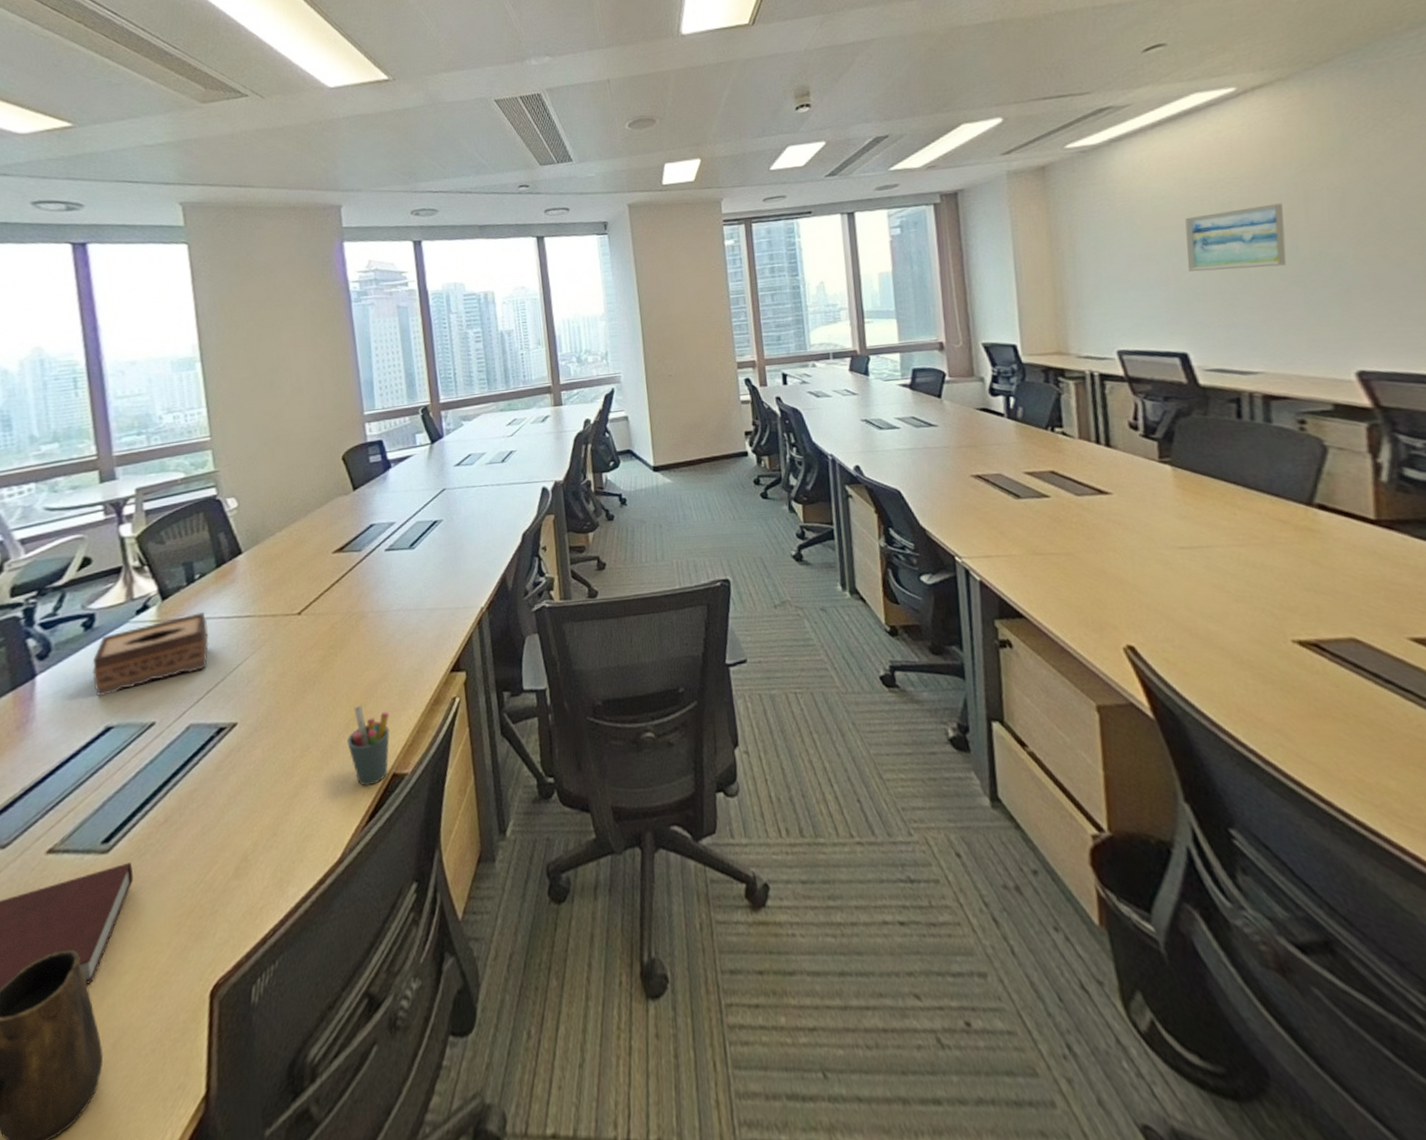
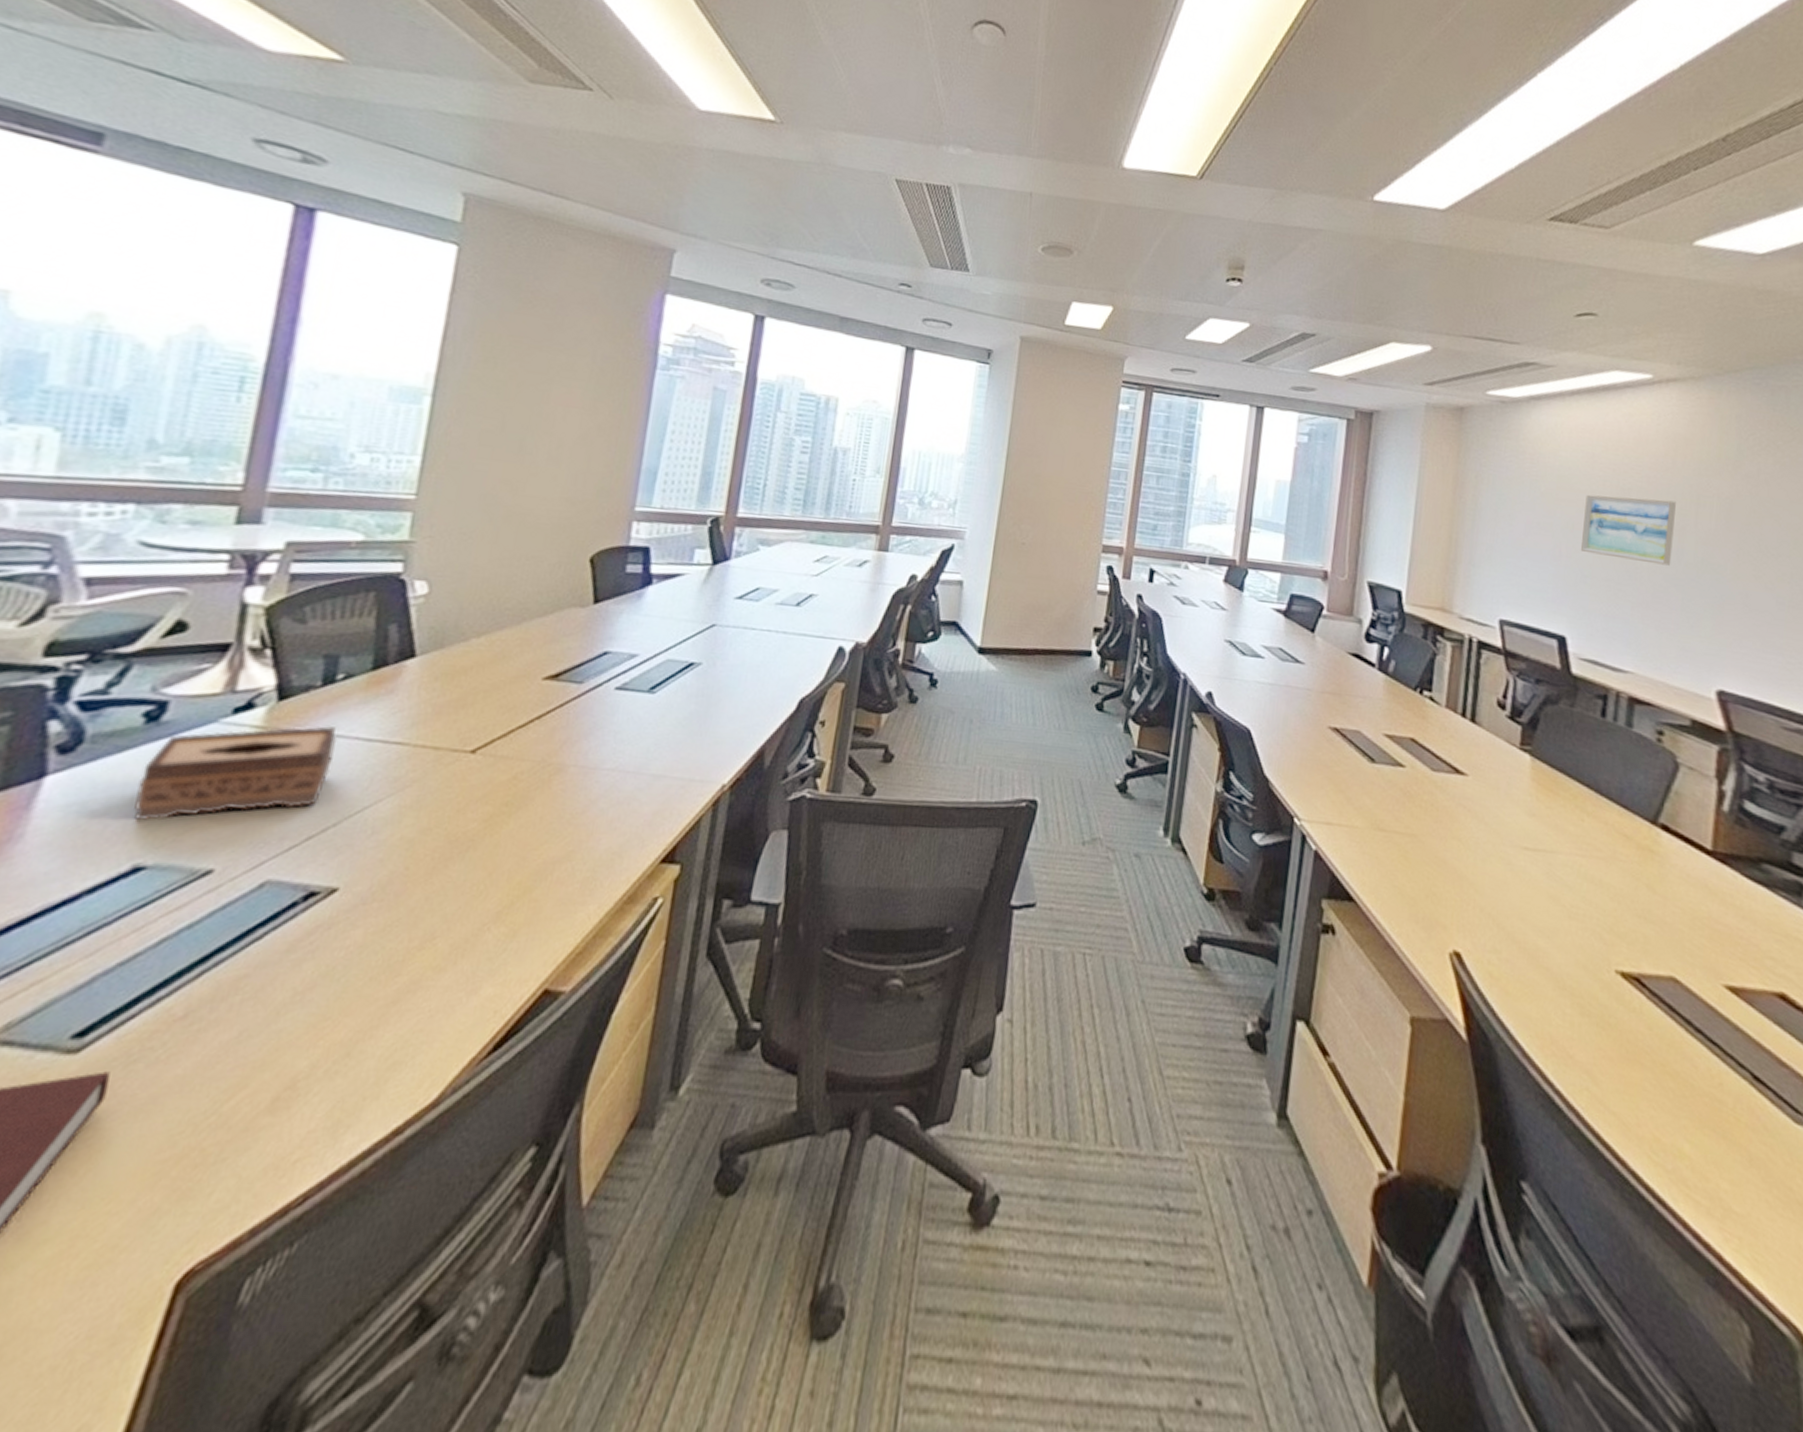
pen holder: present [346,704,390,786] -> none [490,887,561,1003]

